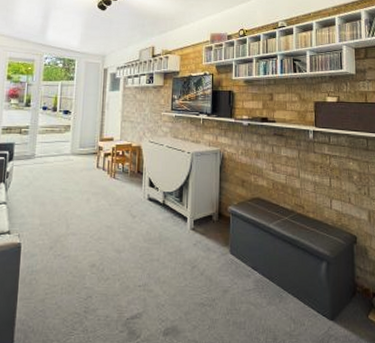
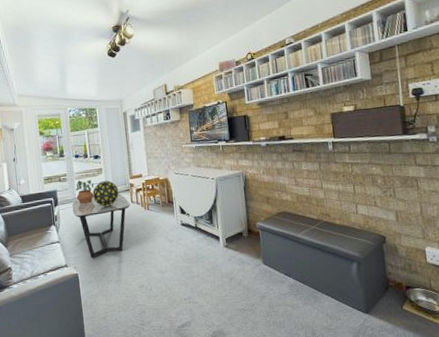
coffee table: none [28,154,95,227] -> present [72,193,130,259]
potted plant: none [35,136,59,162] -> present [75,179,94,204]
decorative sphere: none [55,140,85,170] -> present [93,180,119,207]

